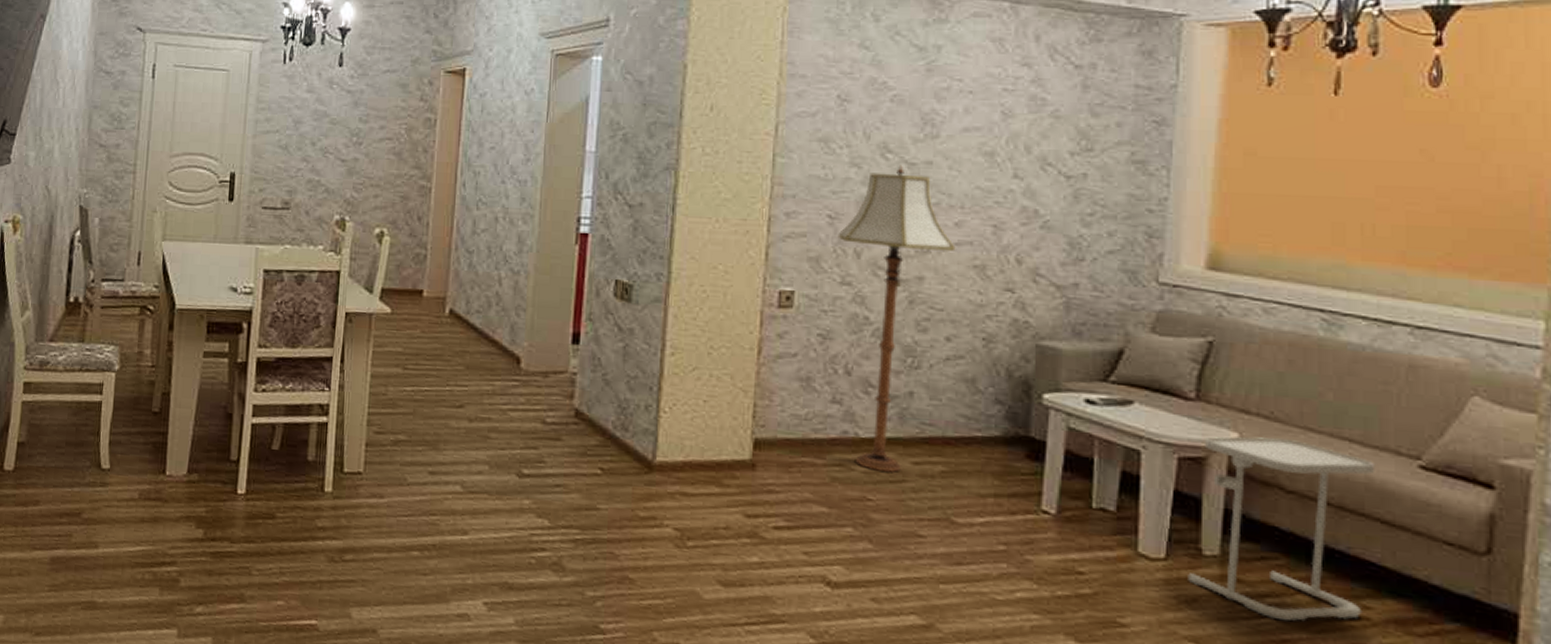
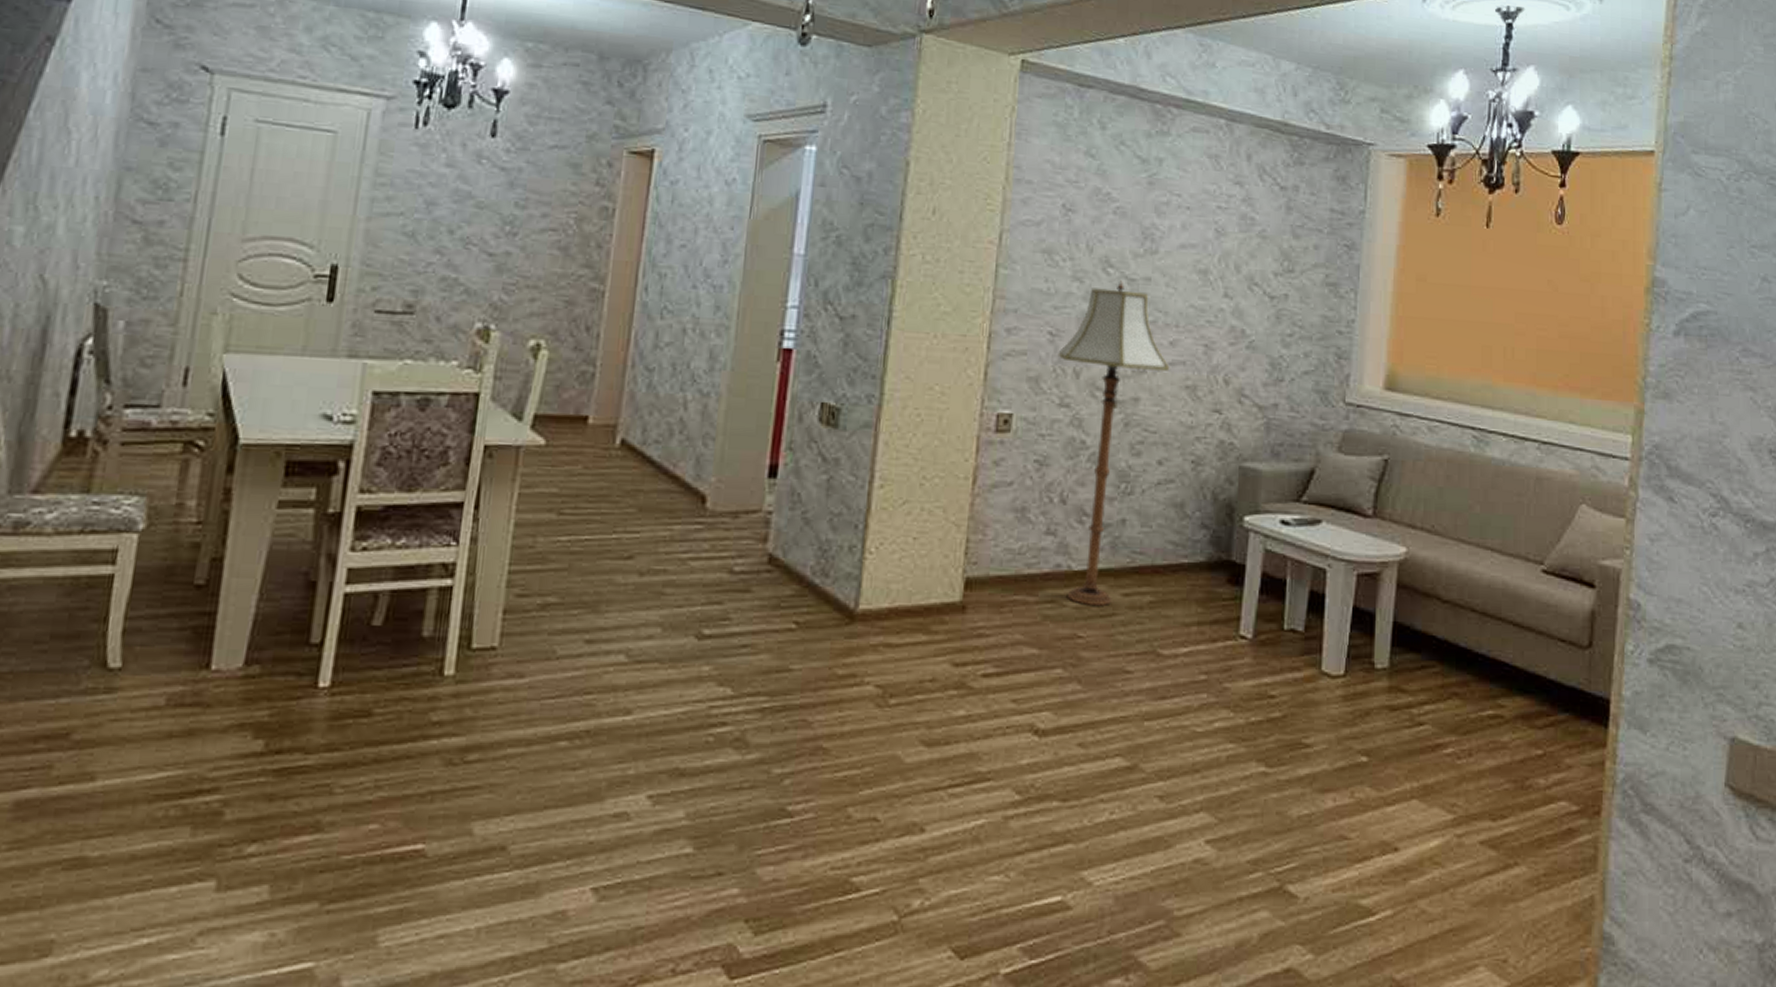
side table: present [1188,436,1376,621] -> none [1362,550,1510,726]

